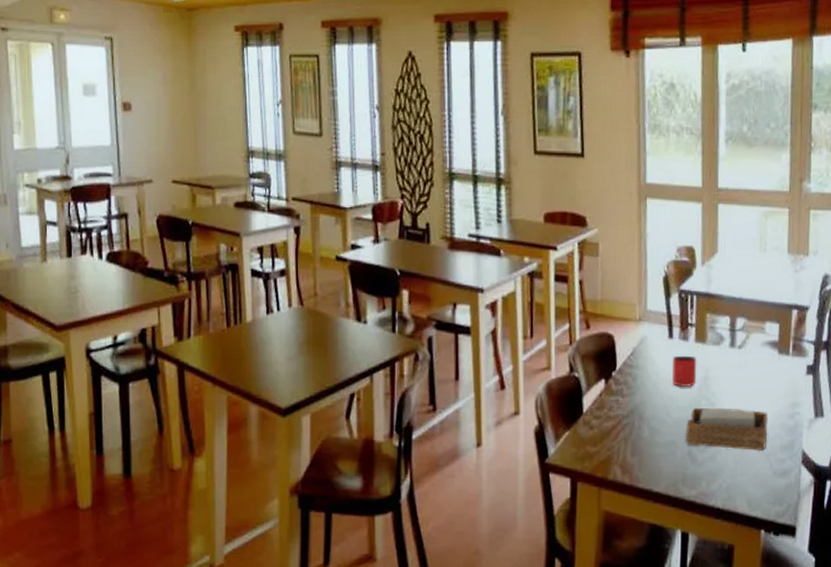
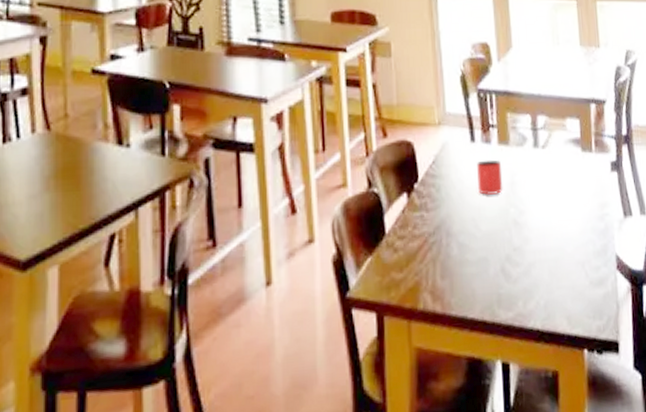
napkin holder: present [686,407,769,452] -> none [497,214,580,261]

